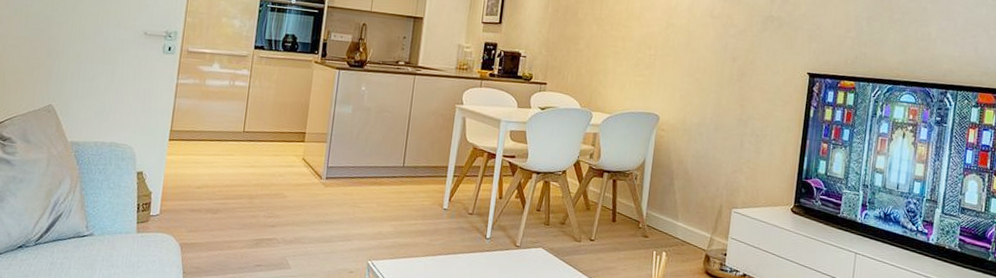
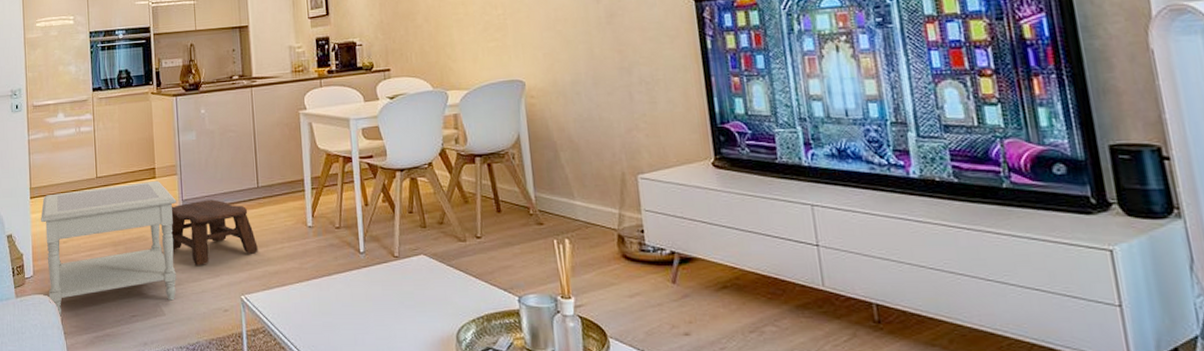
side table: none [172,140,321,257] -> present [41,180,176,315]
stool: none [309,169,393,229] -> present [171,199,258,266]

